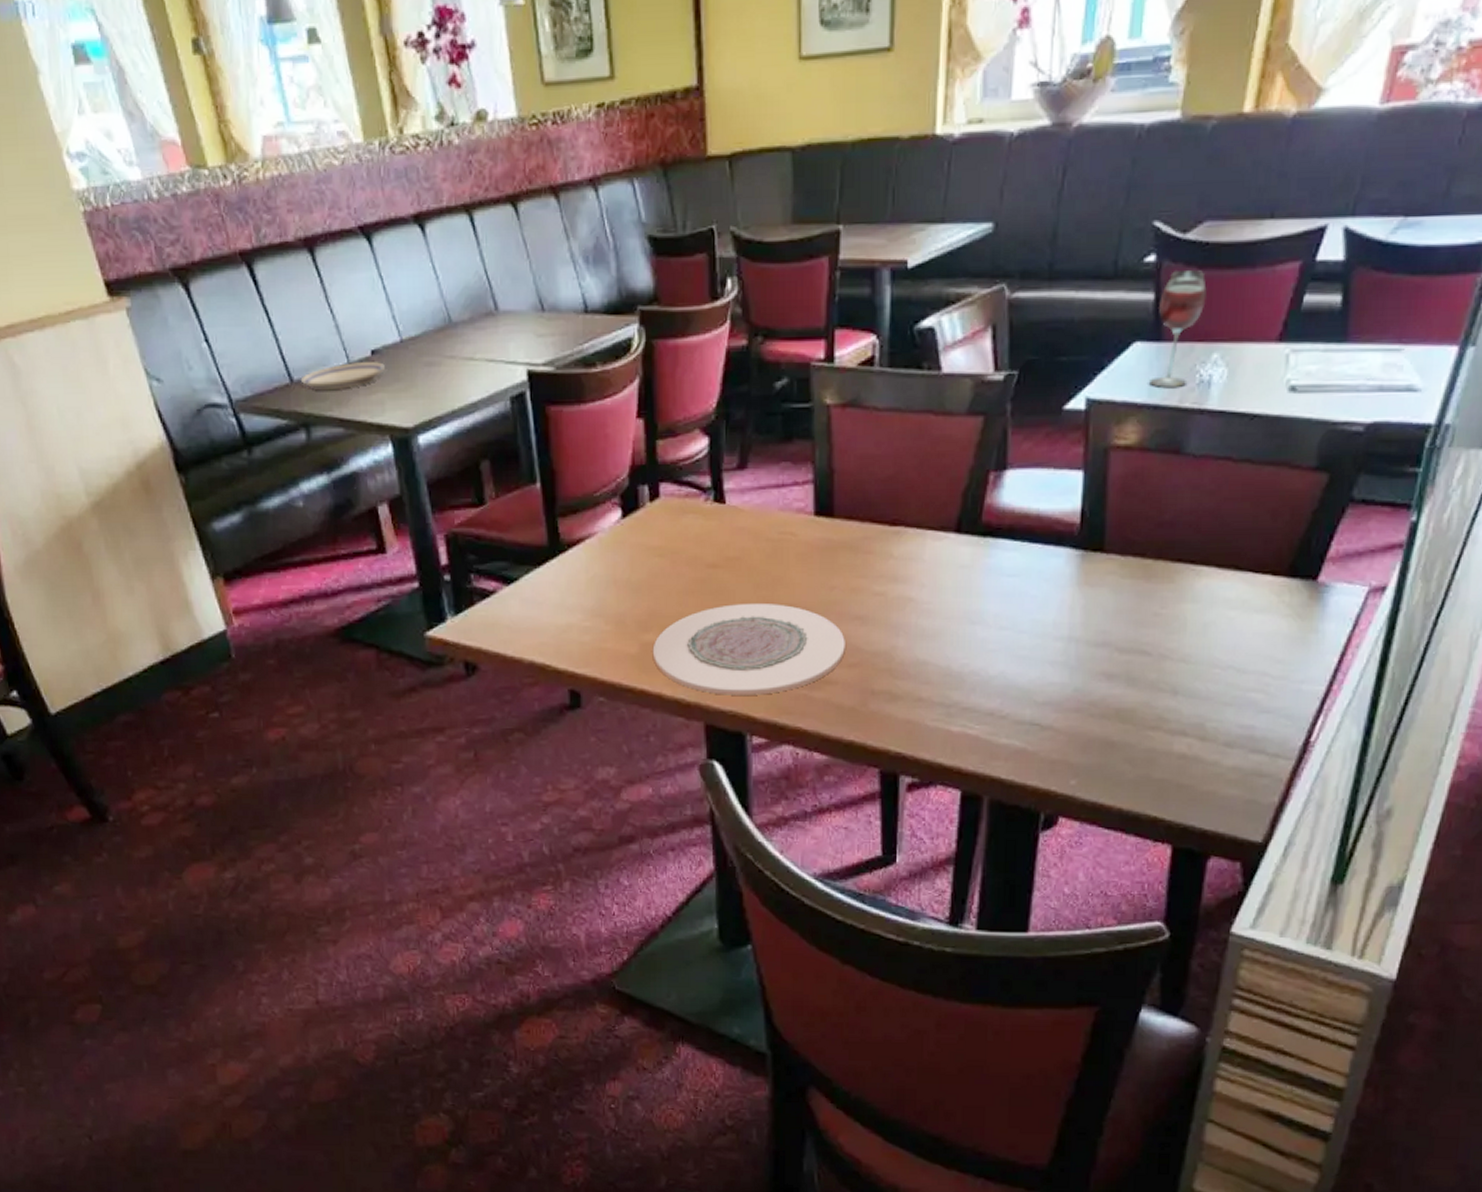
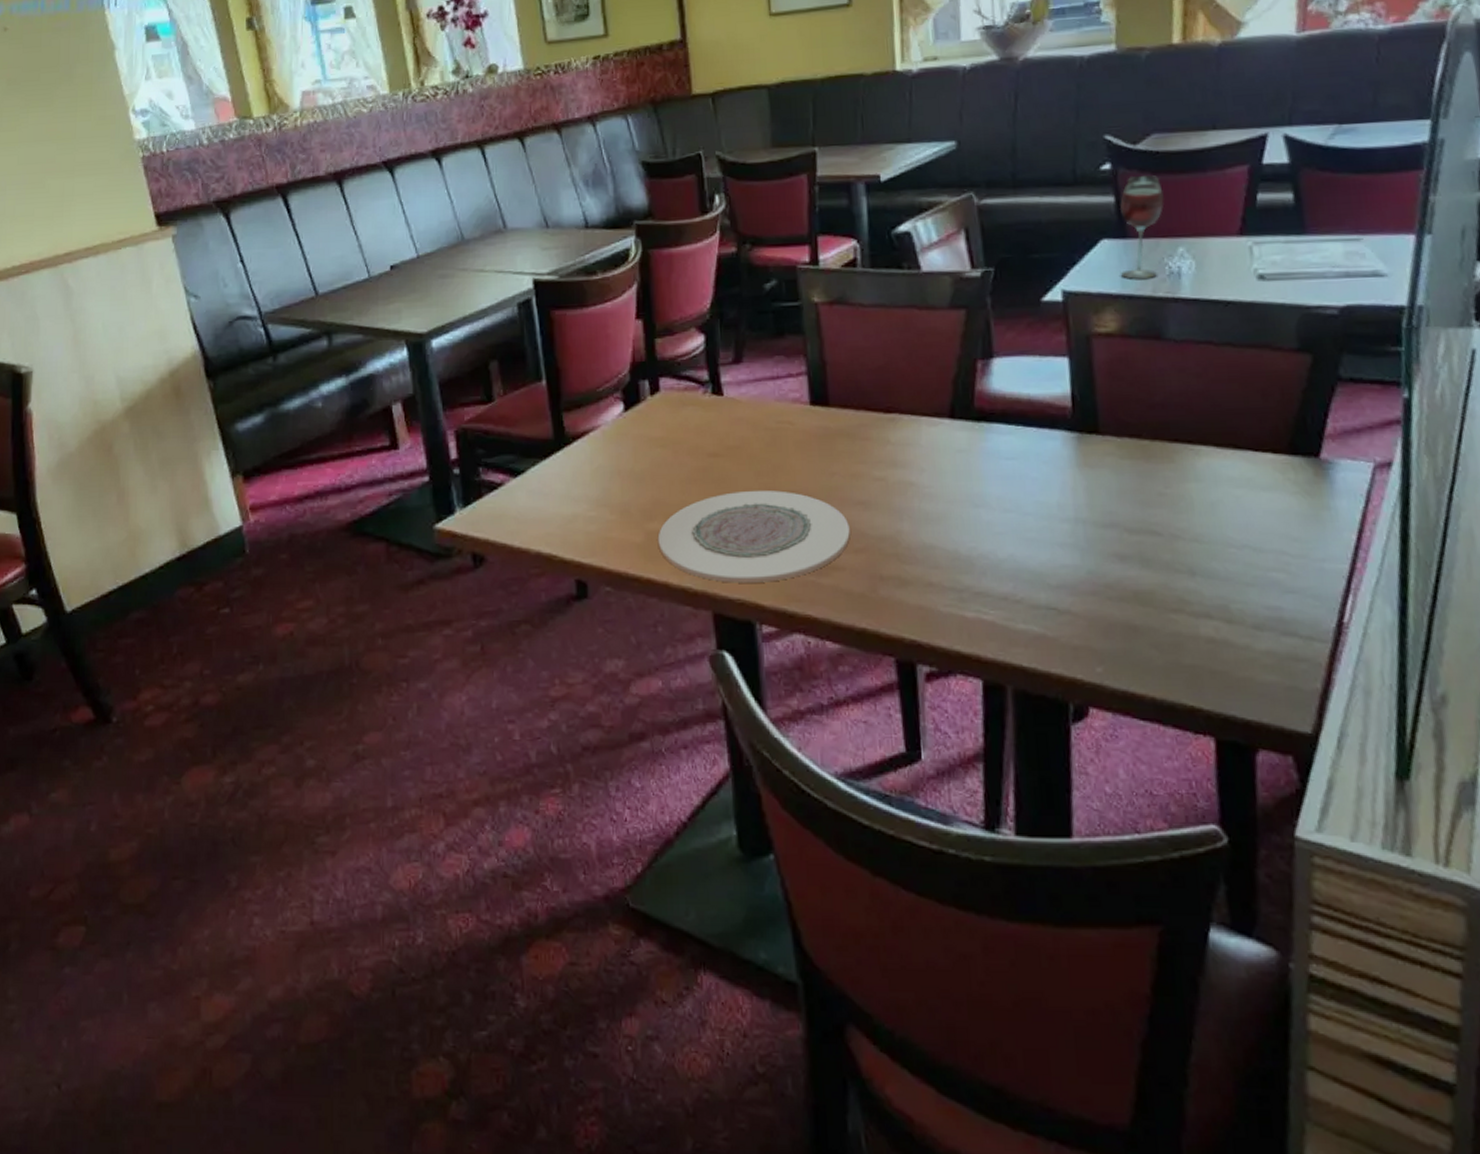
plate: present [300,362,385,391] -> none [325,275,402,302]

